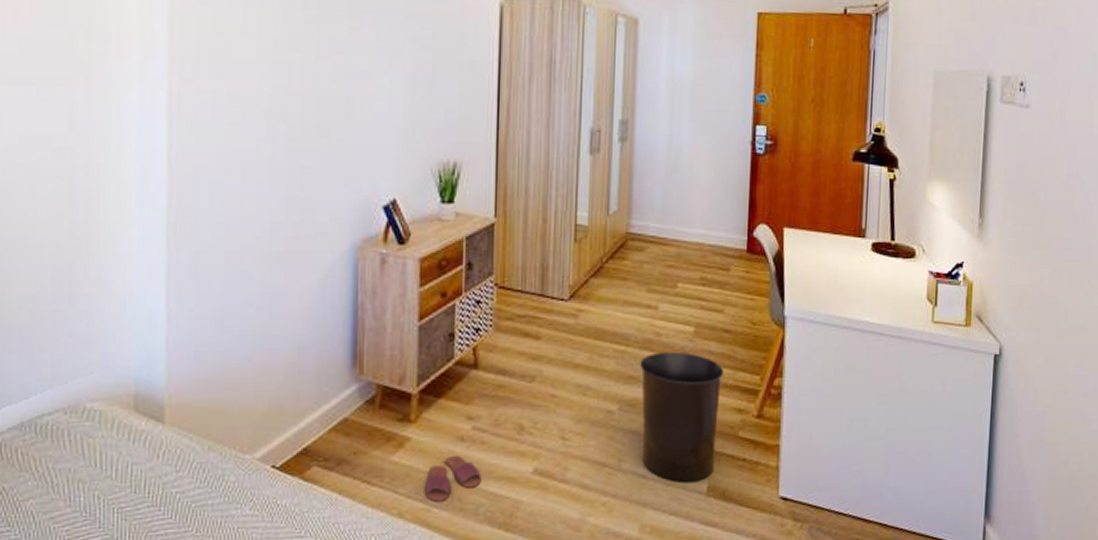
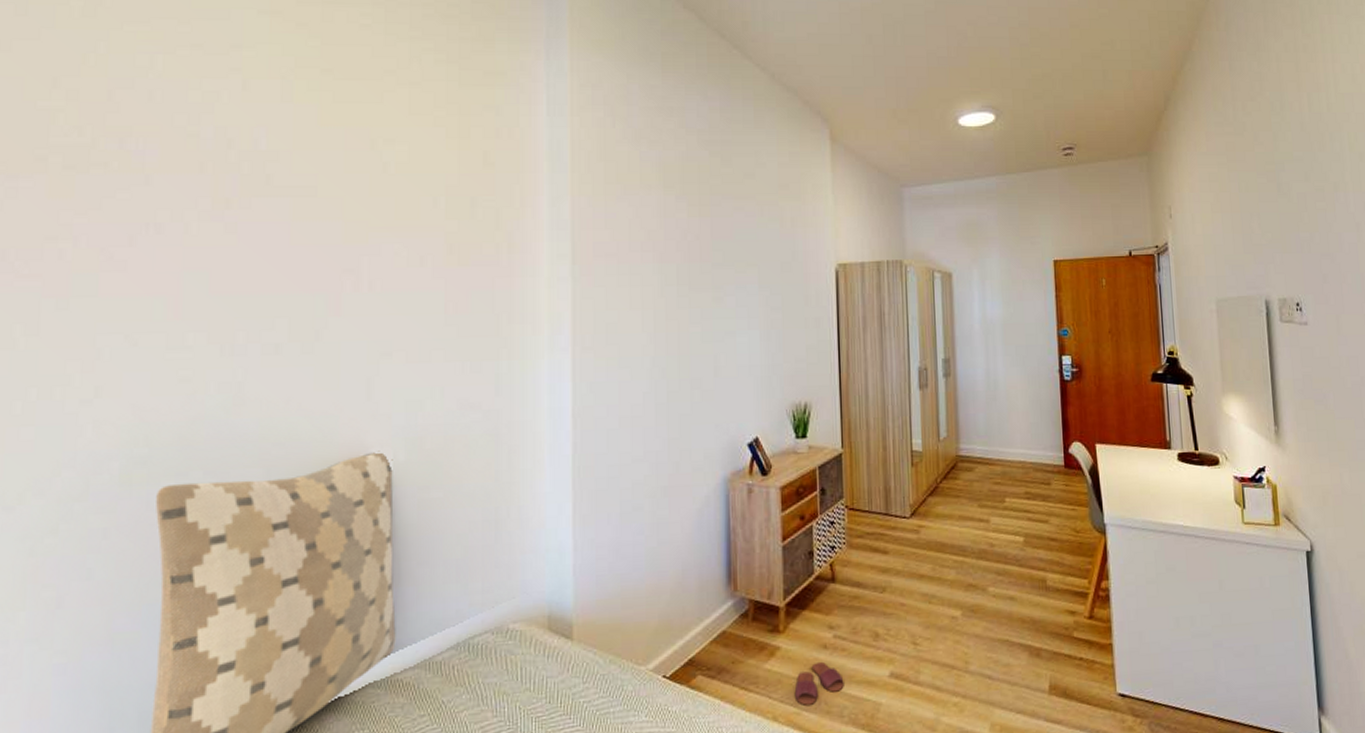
waste bin: present [640,351,724,482] -> none [977,560,1055,682]

